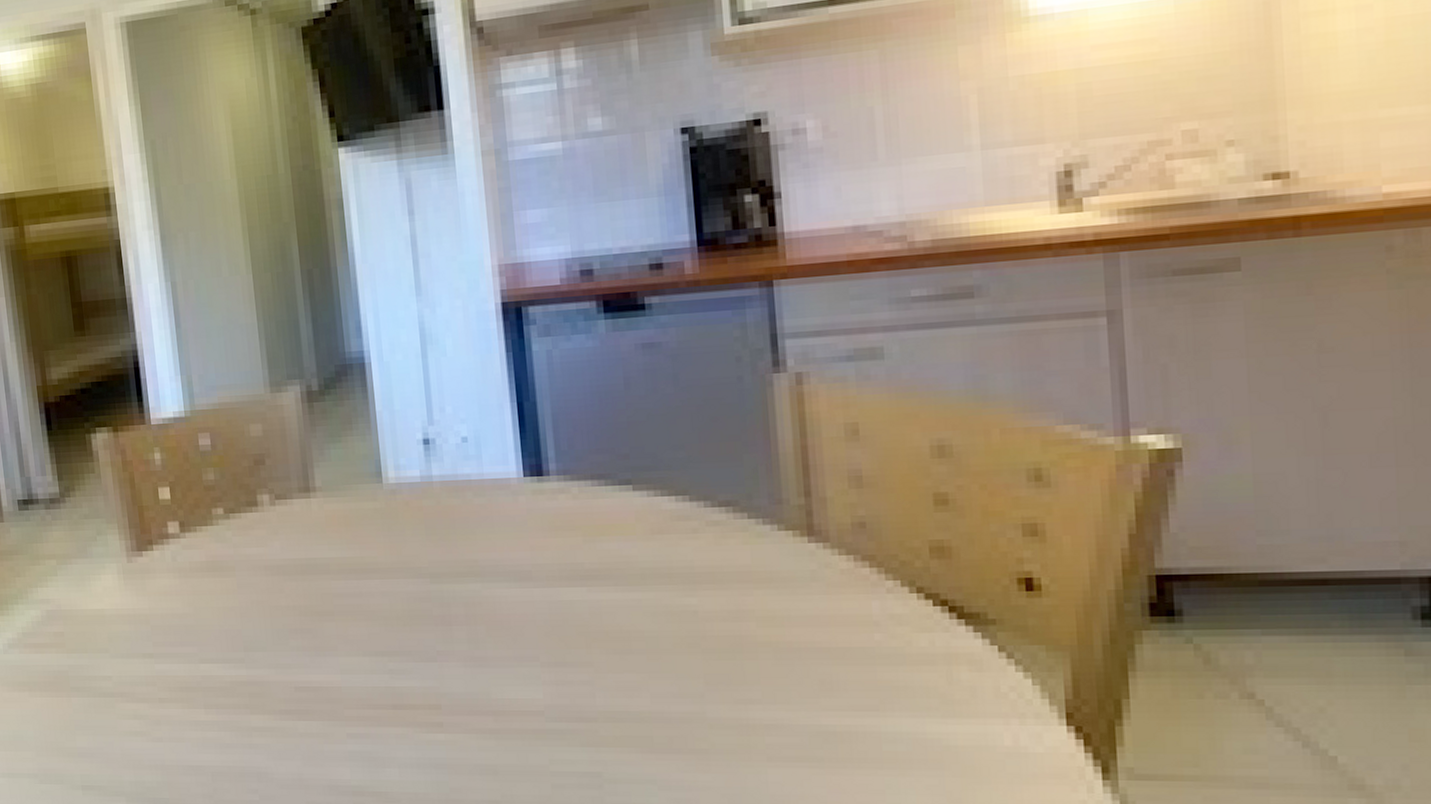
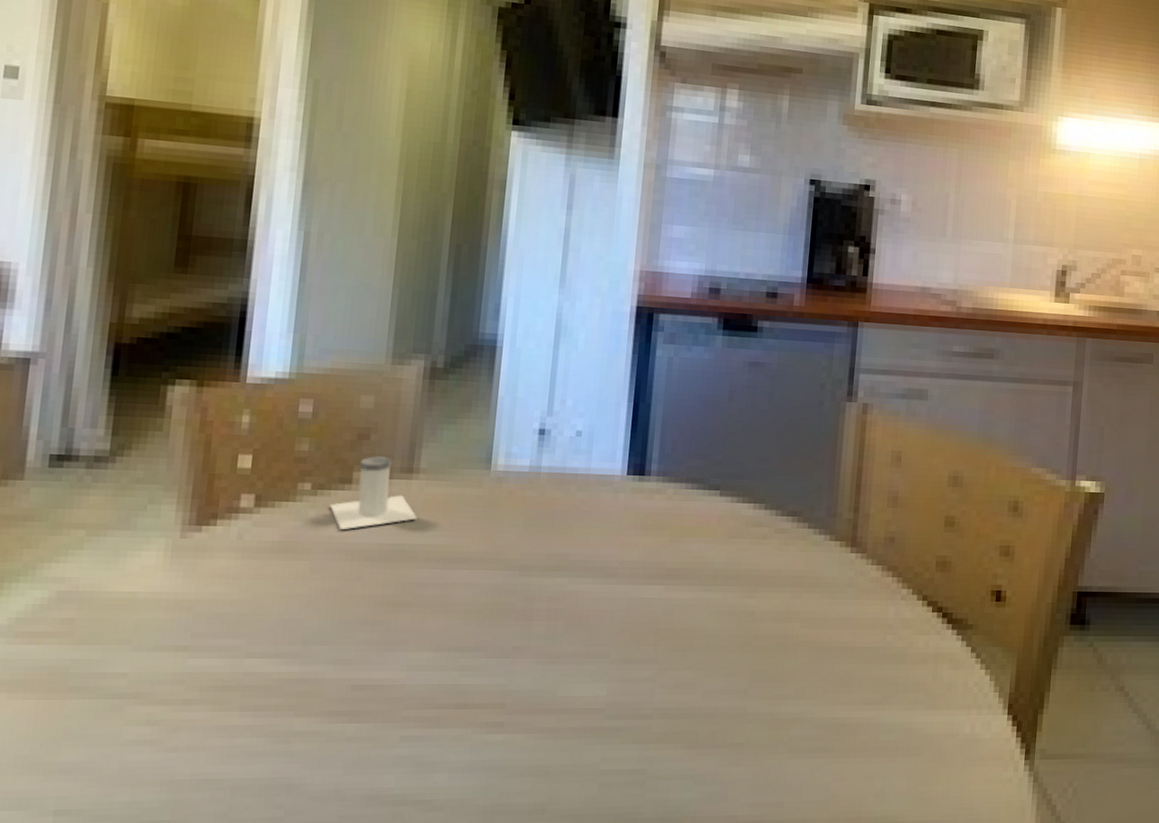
salt shaker: none [242,479,323,549] -> present [329,456,417,531]

